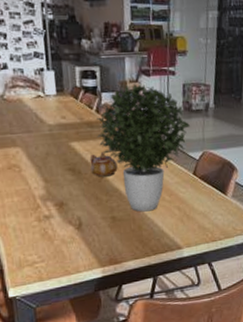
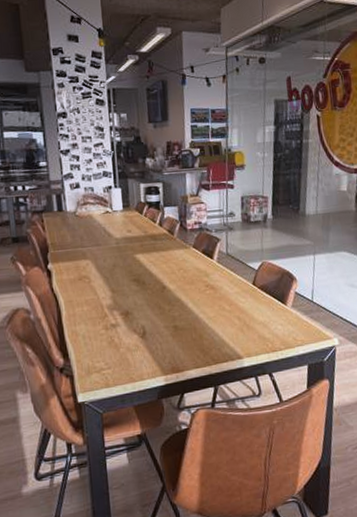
teapot: present [90,152,118,177] -> none [153,263,180,287]
potted plant: present [96,84,190,212] -> none [159,198,249,322]

